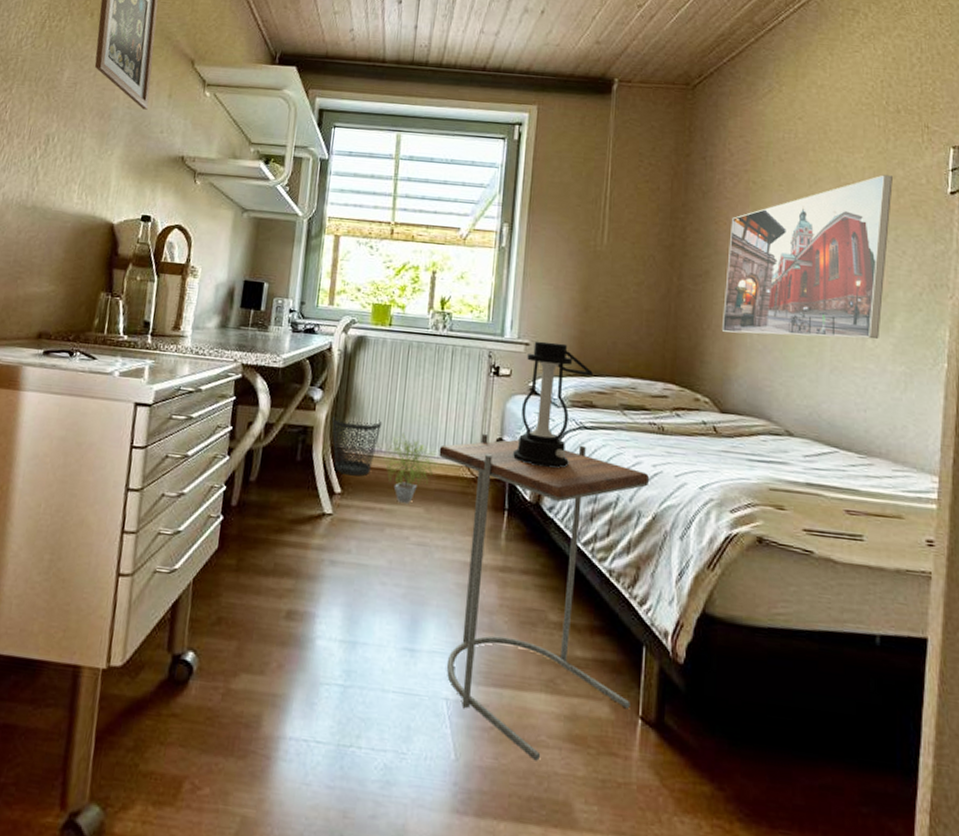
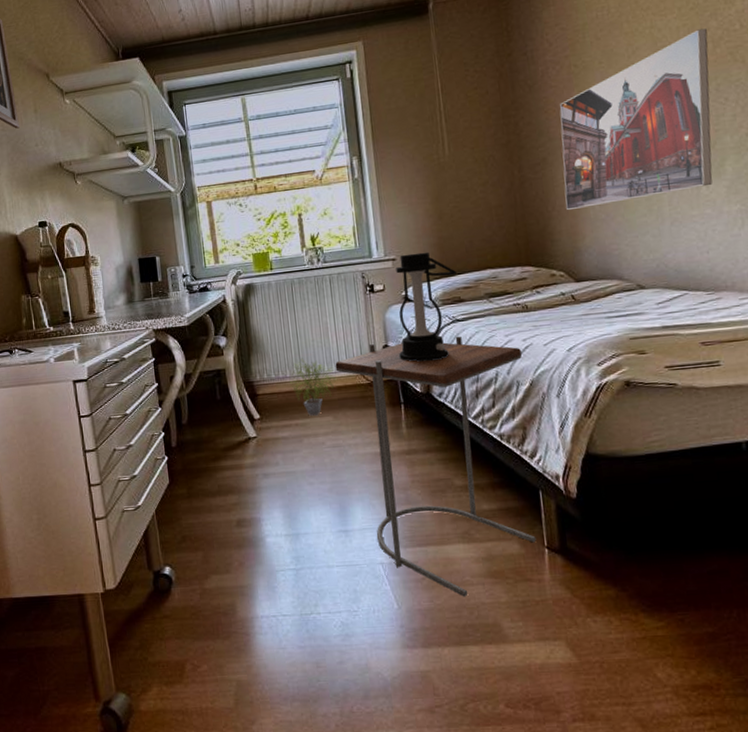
wastebasket: present [331,415,382,476] -> none [238,351,283,403]

